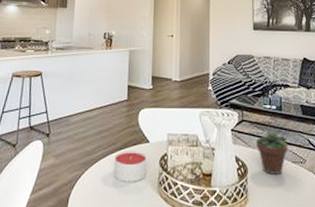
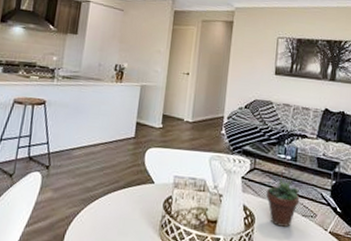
candle: present [114,151,147,182] -> none [114,190,150,223]

